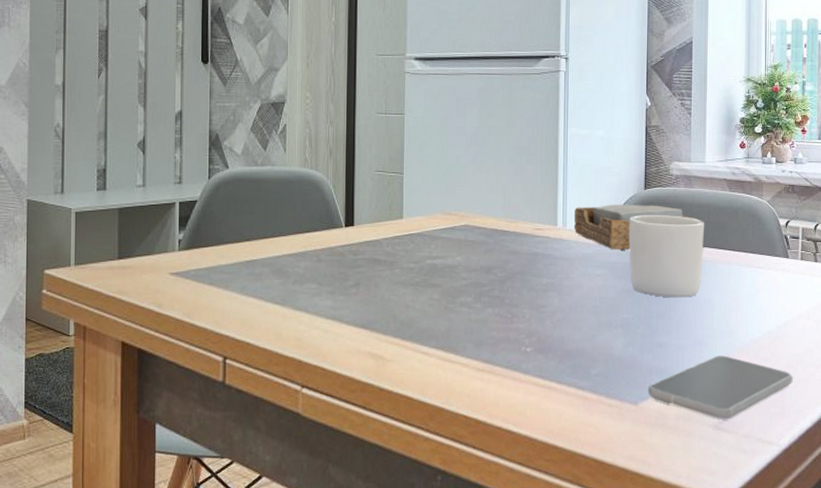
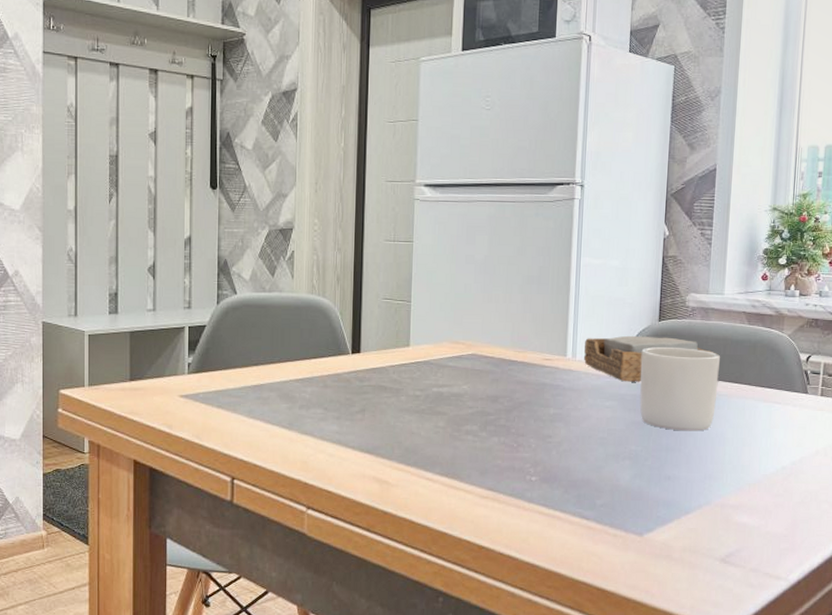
mobile phone: present [647,355,793,419] -> none [653,490,806,553]

